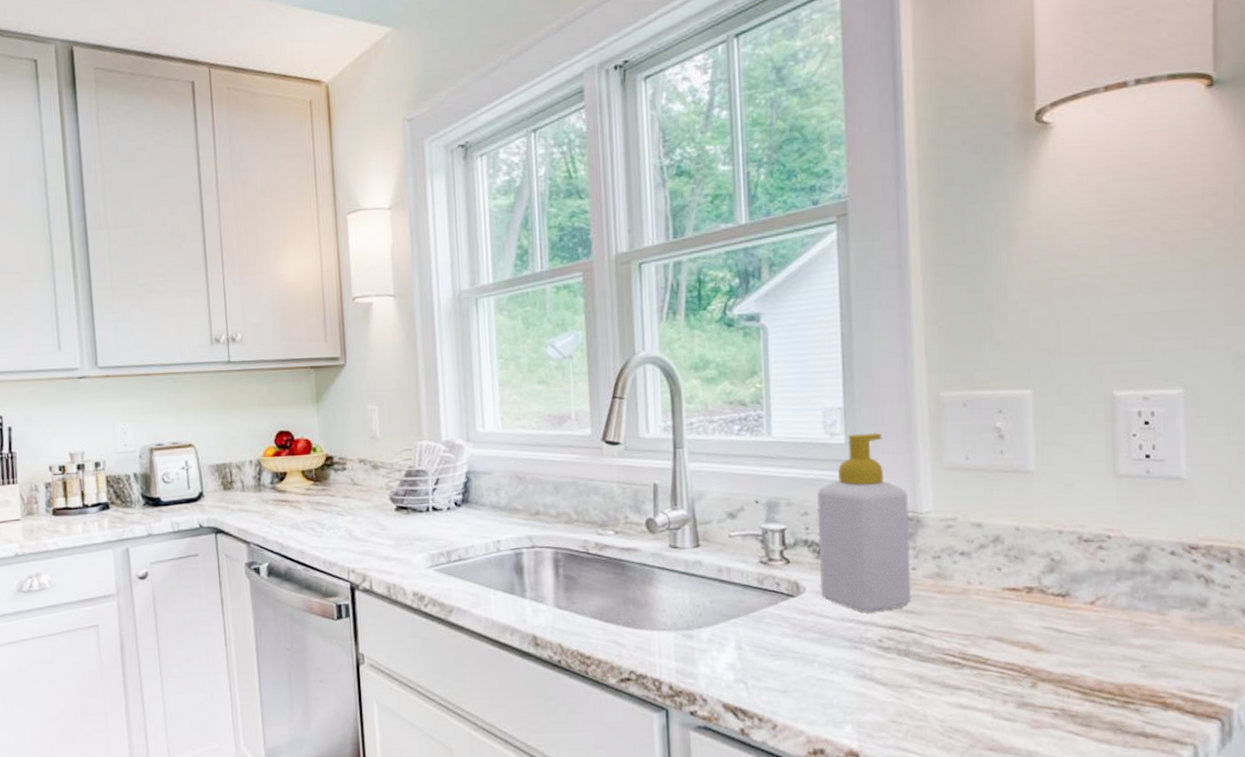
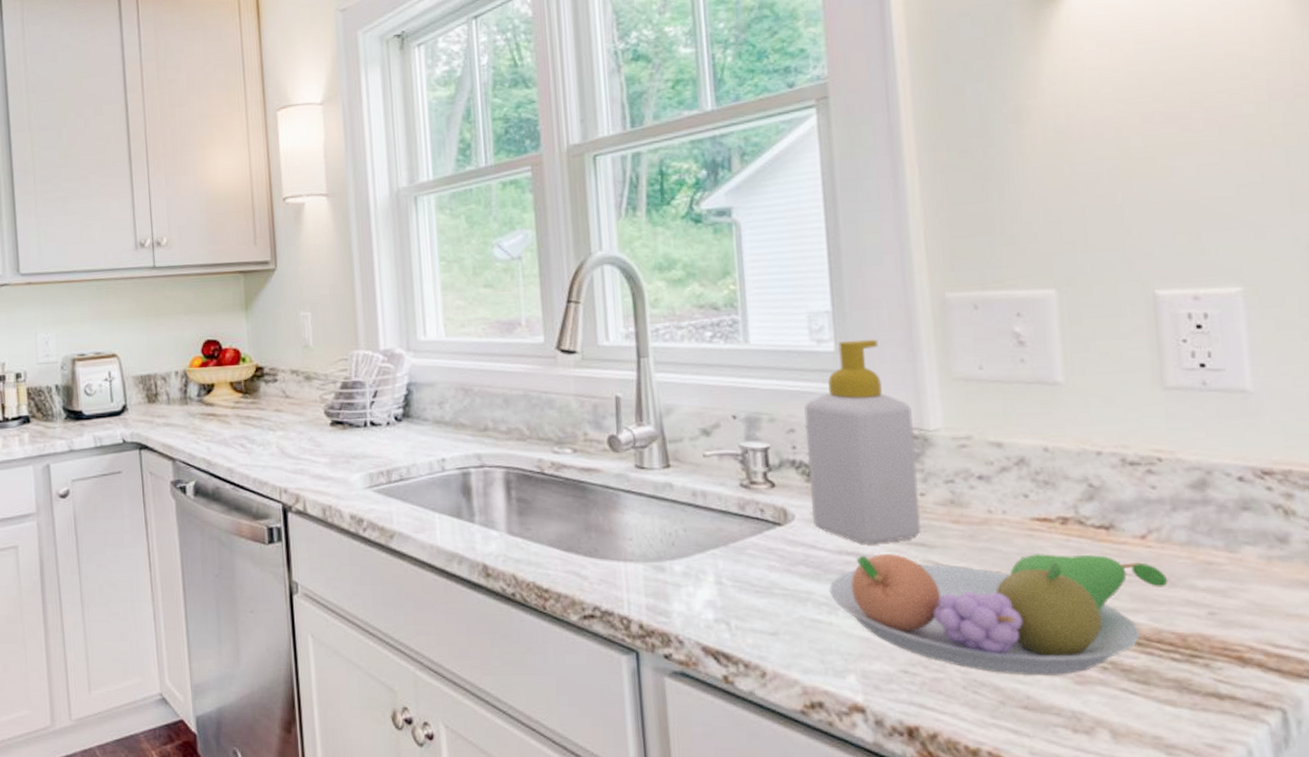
fruit bowl: none [832,618,1111,722] -> present [829,554,1168,676]

